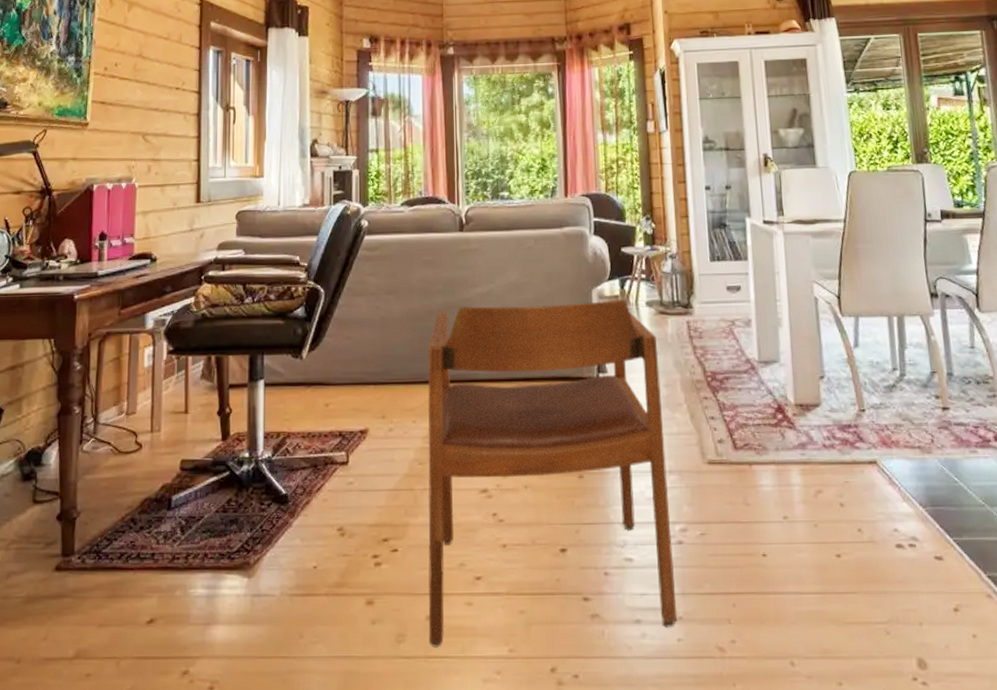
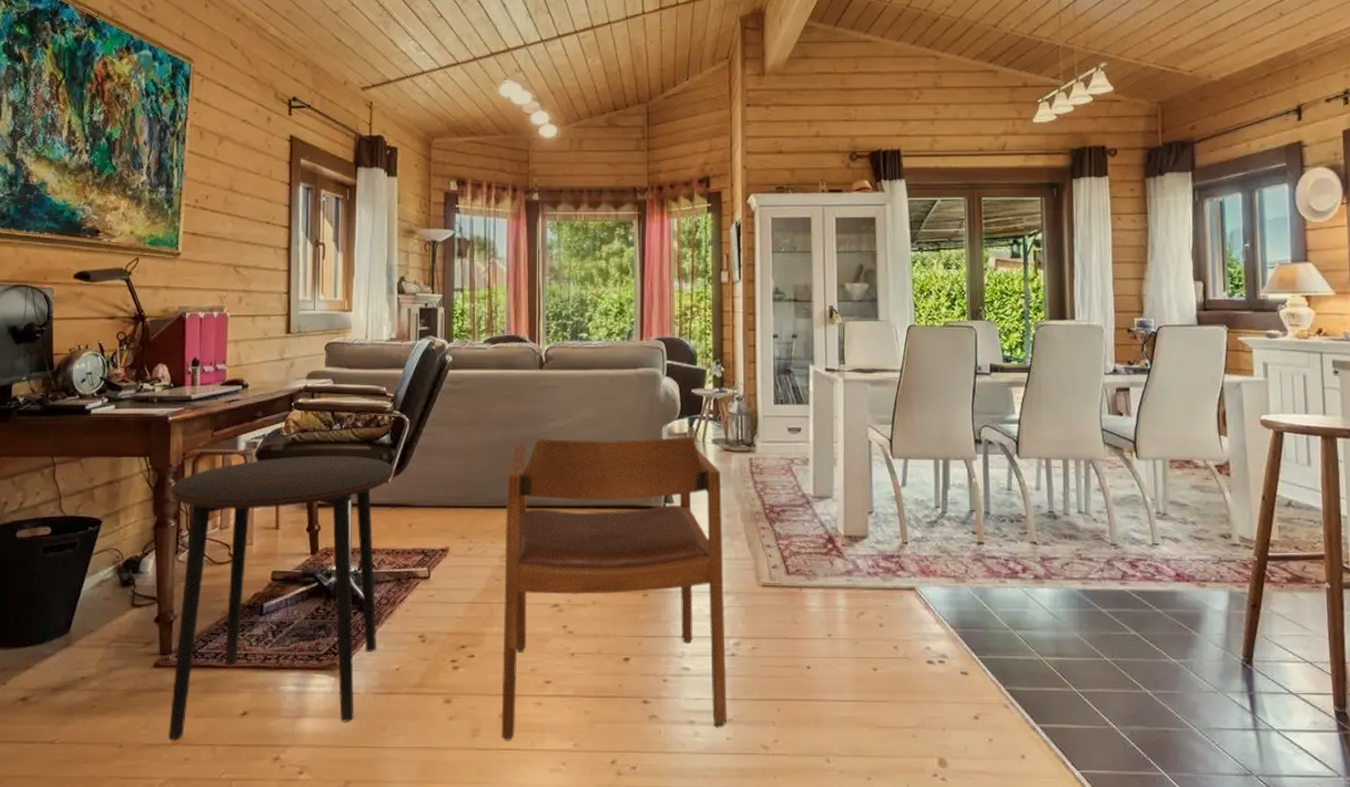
side table: none [69,331,309,654] -> present [168,455,394,740]

